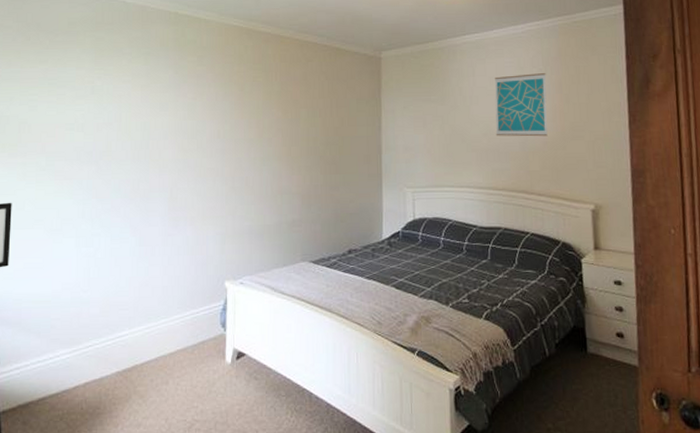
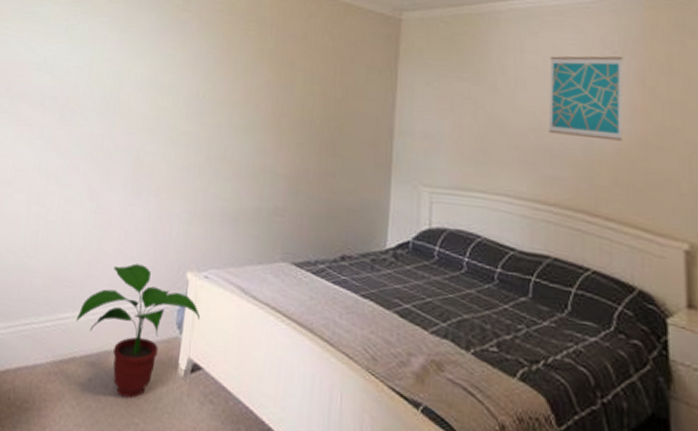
potted plant: none [133,282,239,388] -> present [75,263,200,399]

